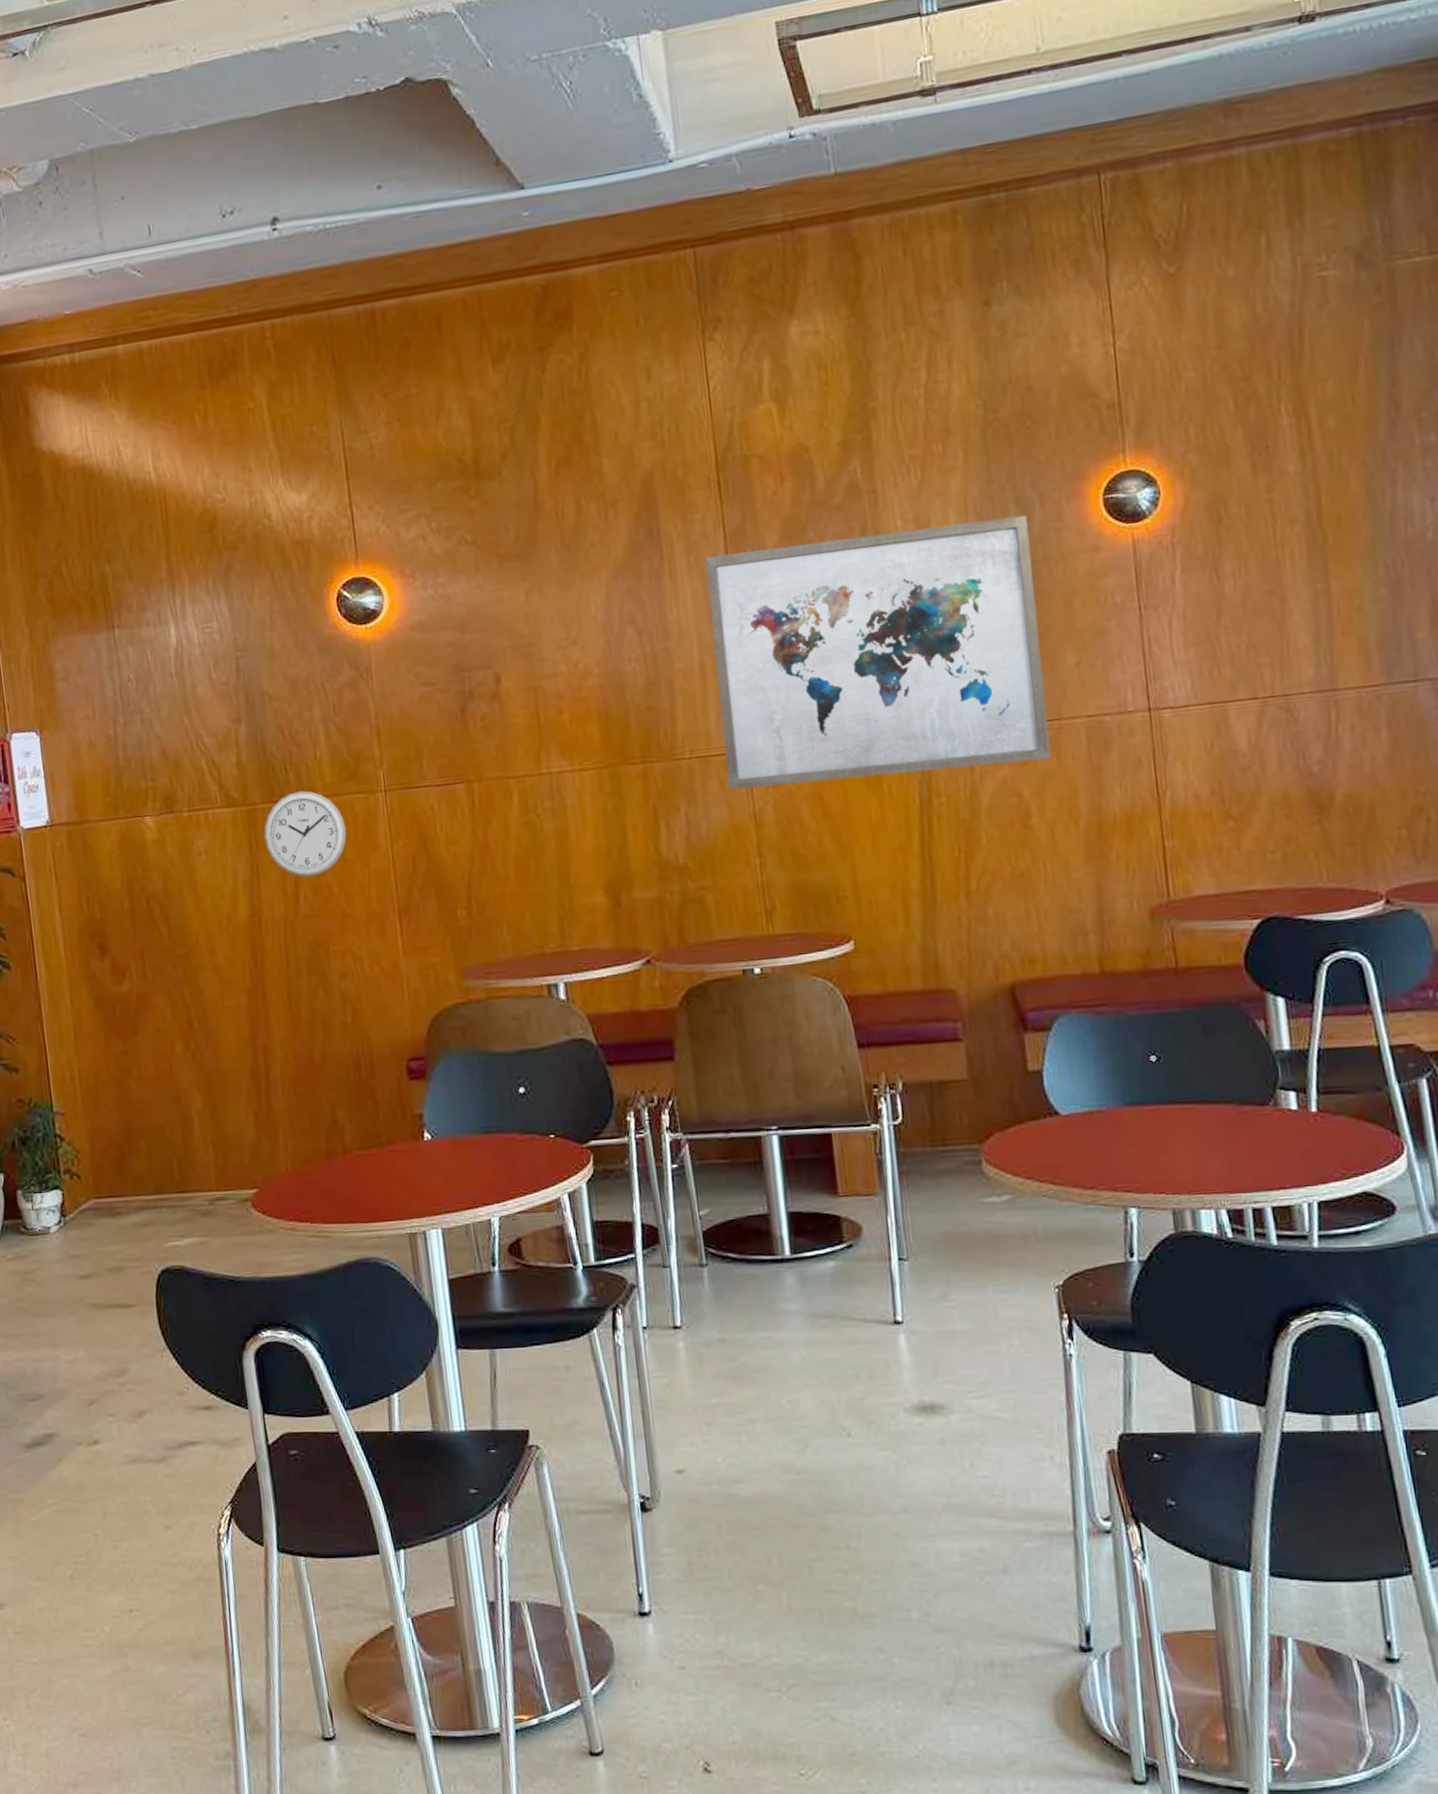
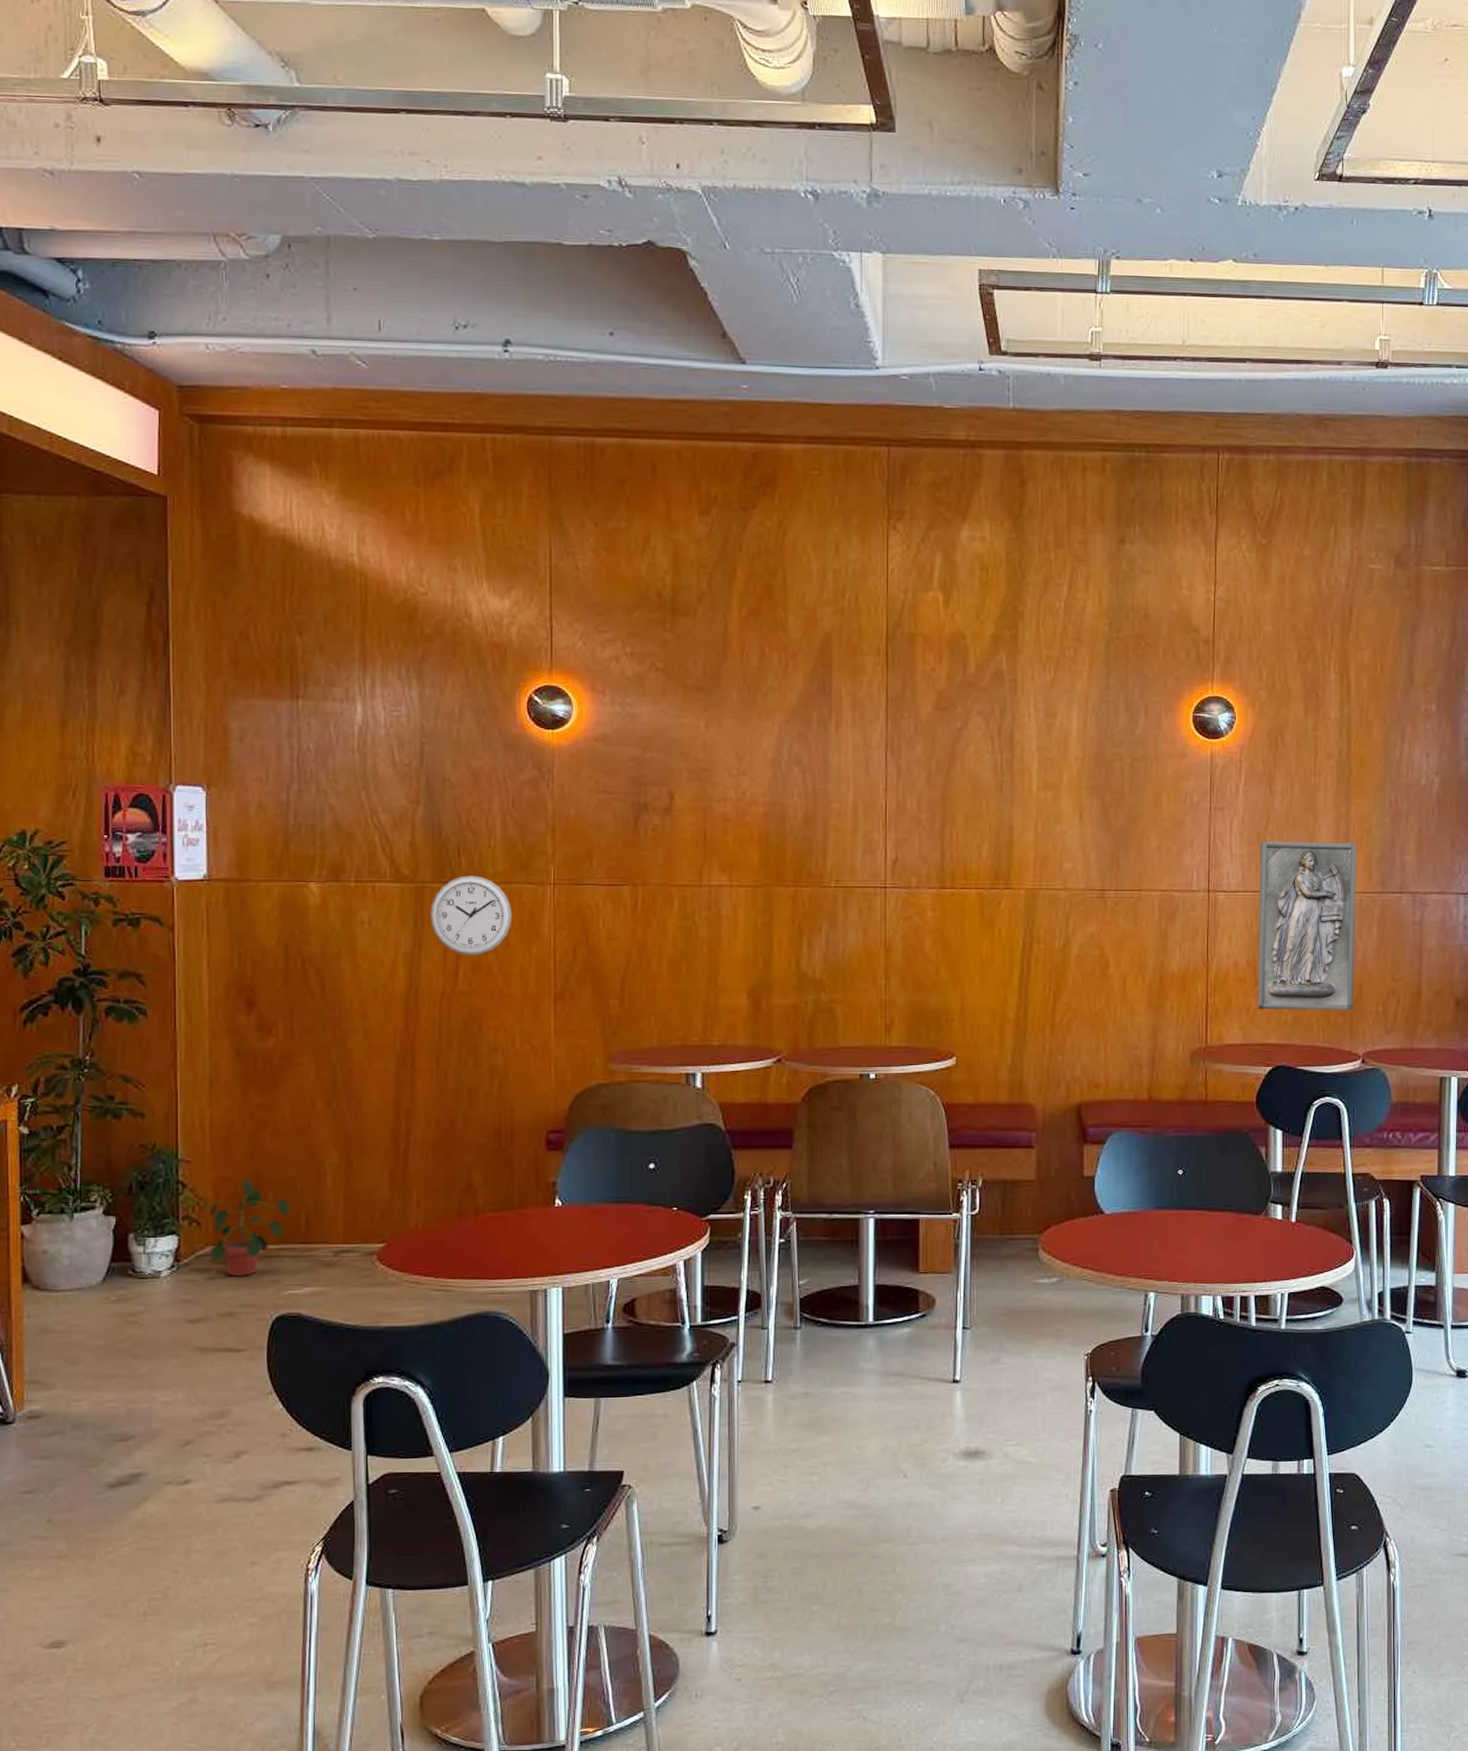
potted plant: none [78,1128,163,1231] -> present [199,1179,291,1278]
wall art: present [704,516,1051,790] -> none [866,715,1133,922]
relief panel: none [1211,626,1366,849] -> present [1257,841,1358,1011]

